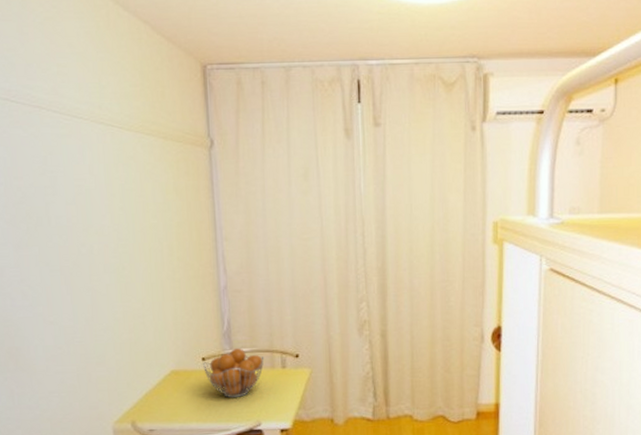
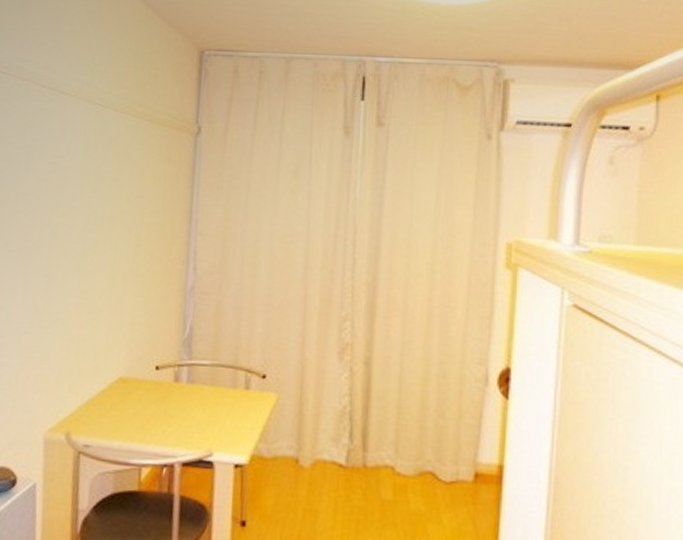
fruit basket: present [202,347,265,398] -> none [155,358,226,418]

